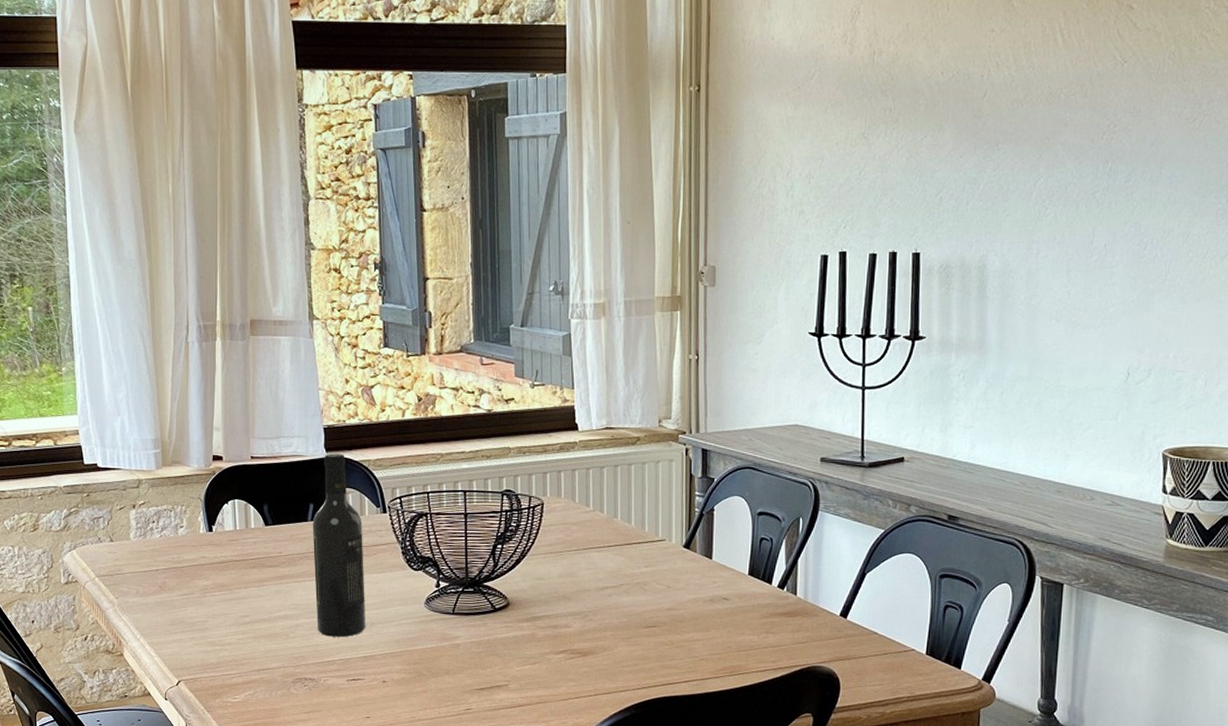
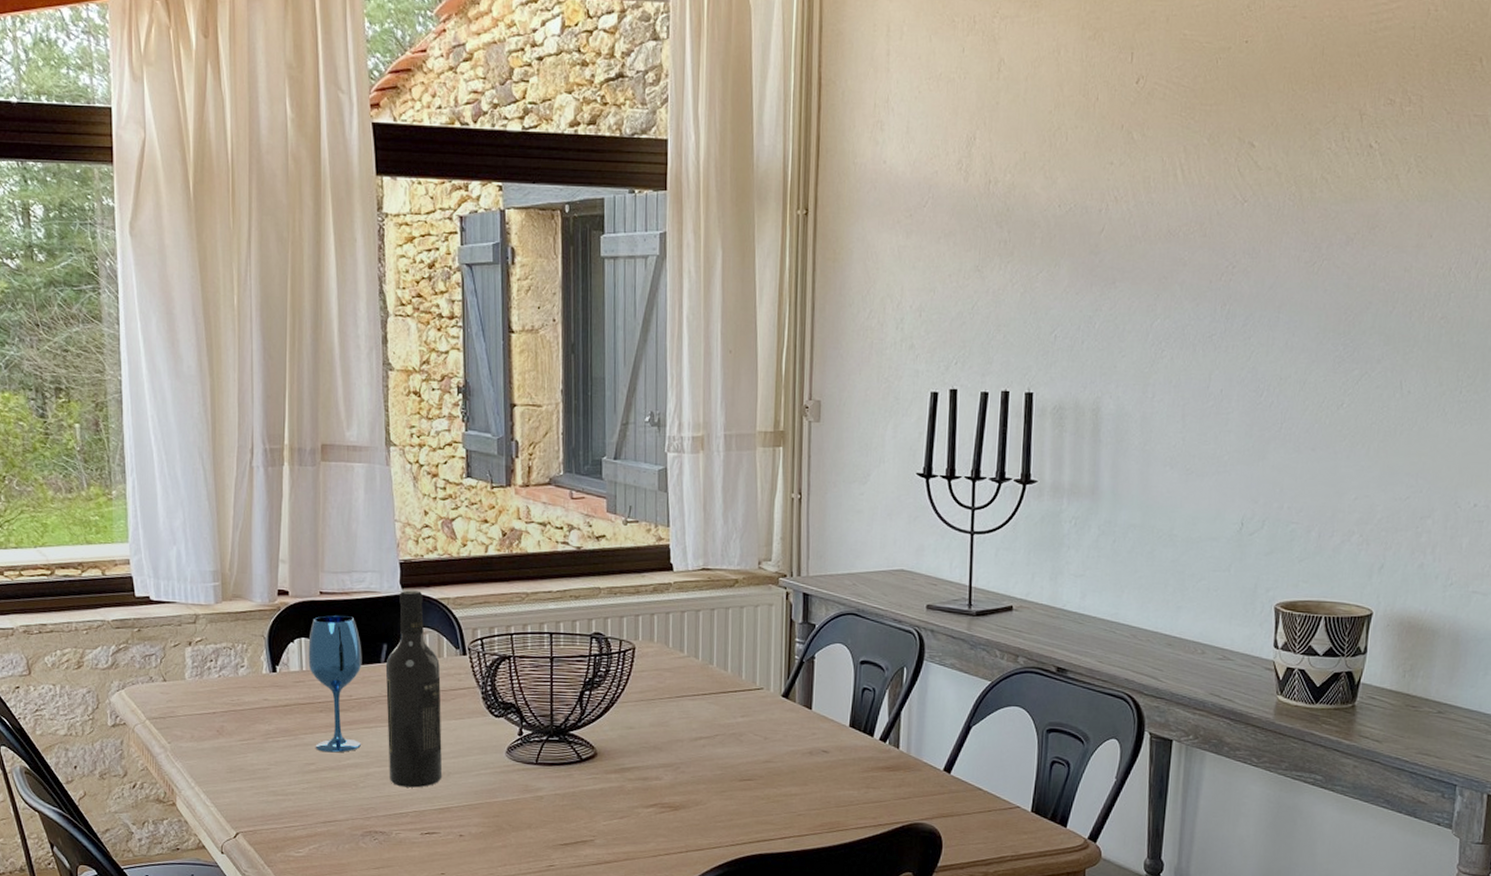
wineglass: none [241,478,291,606] -> present [308,615,362,753]

